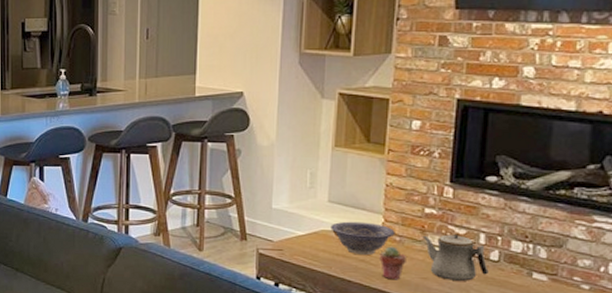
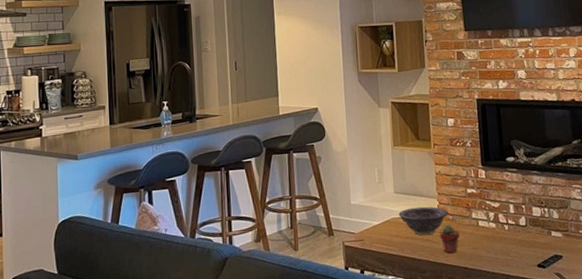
teapot: present [422,233,489,281] -> none [468,207,521,247]

